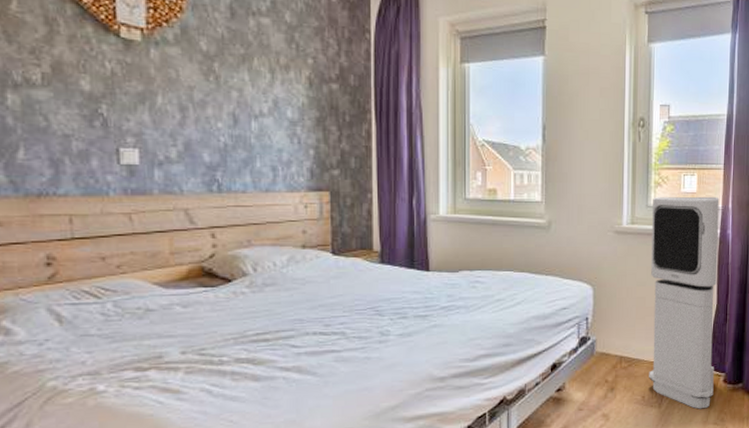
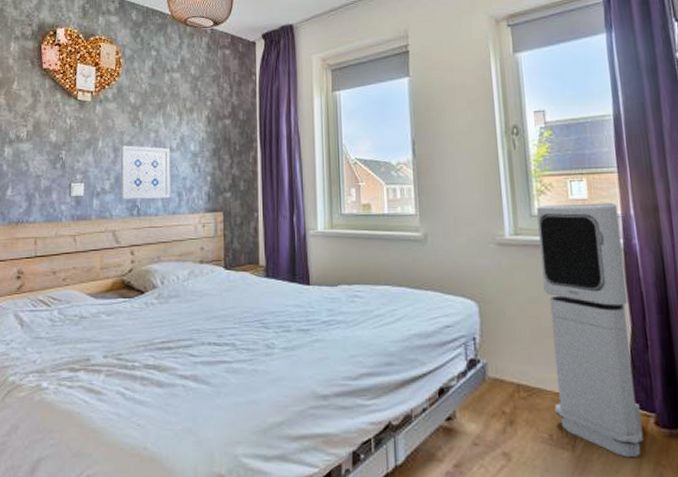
wall art: none [190,104,262,173] -> present [120,145,171,200]

